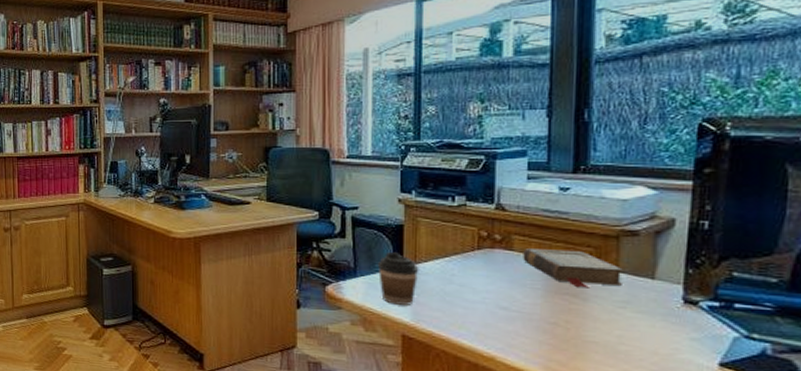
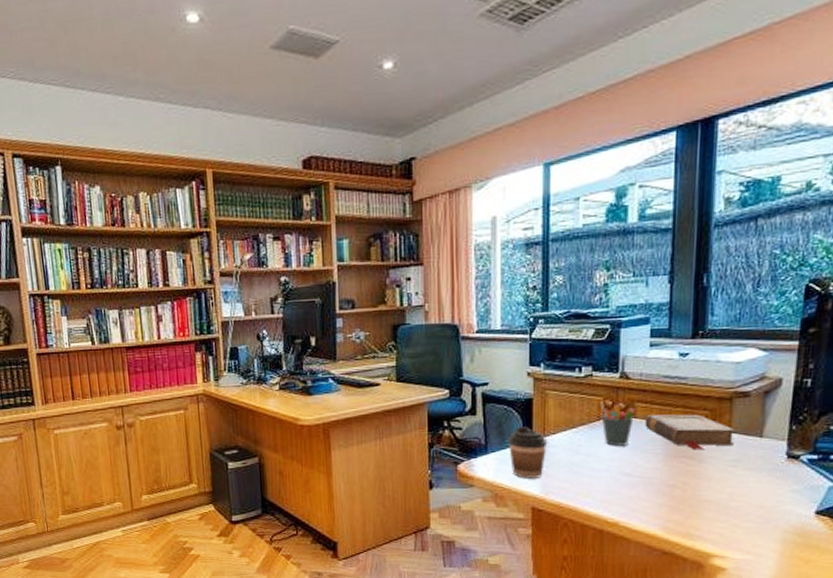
pen holder: none [474,232,513,279] -> present [600,402,636,446]

